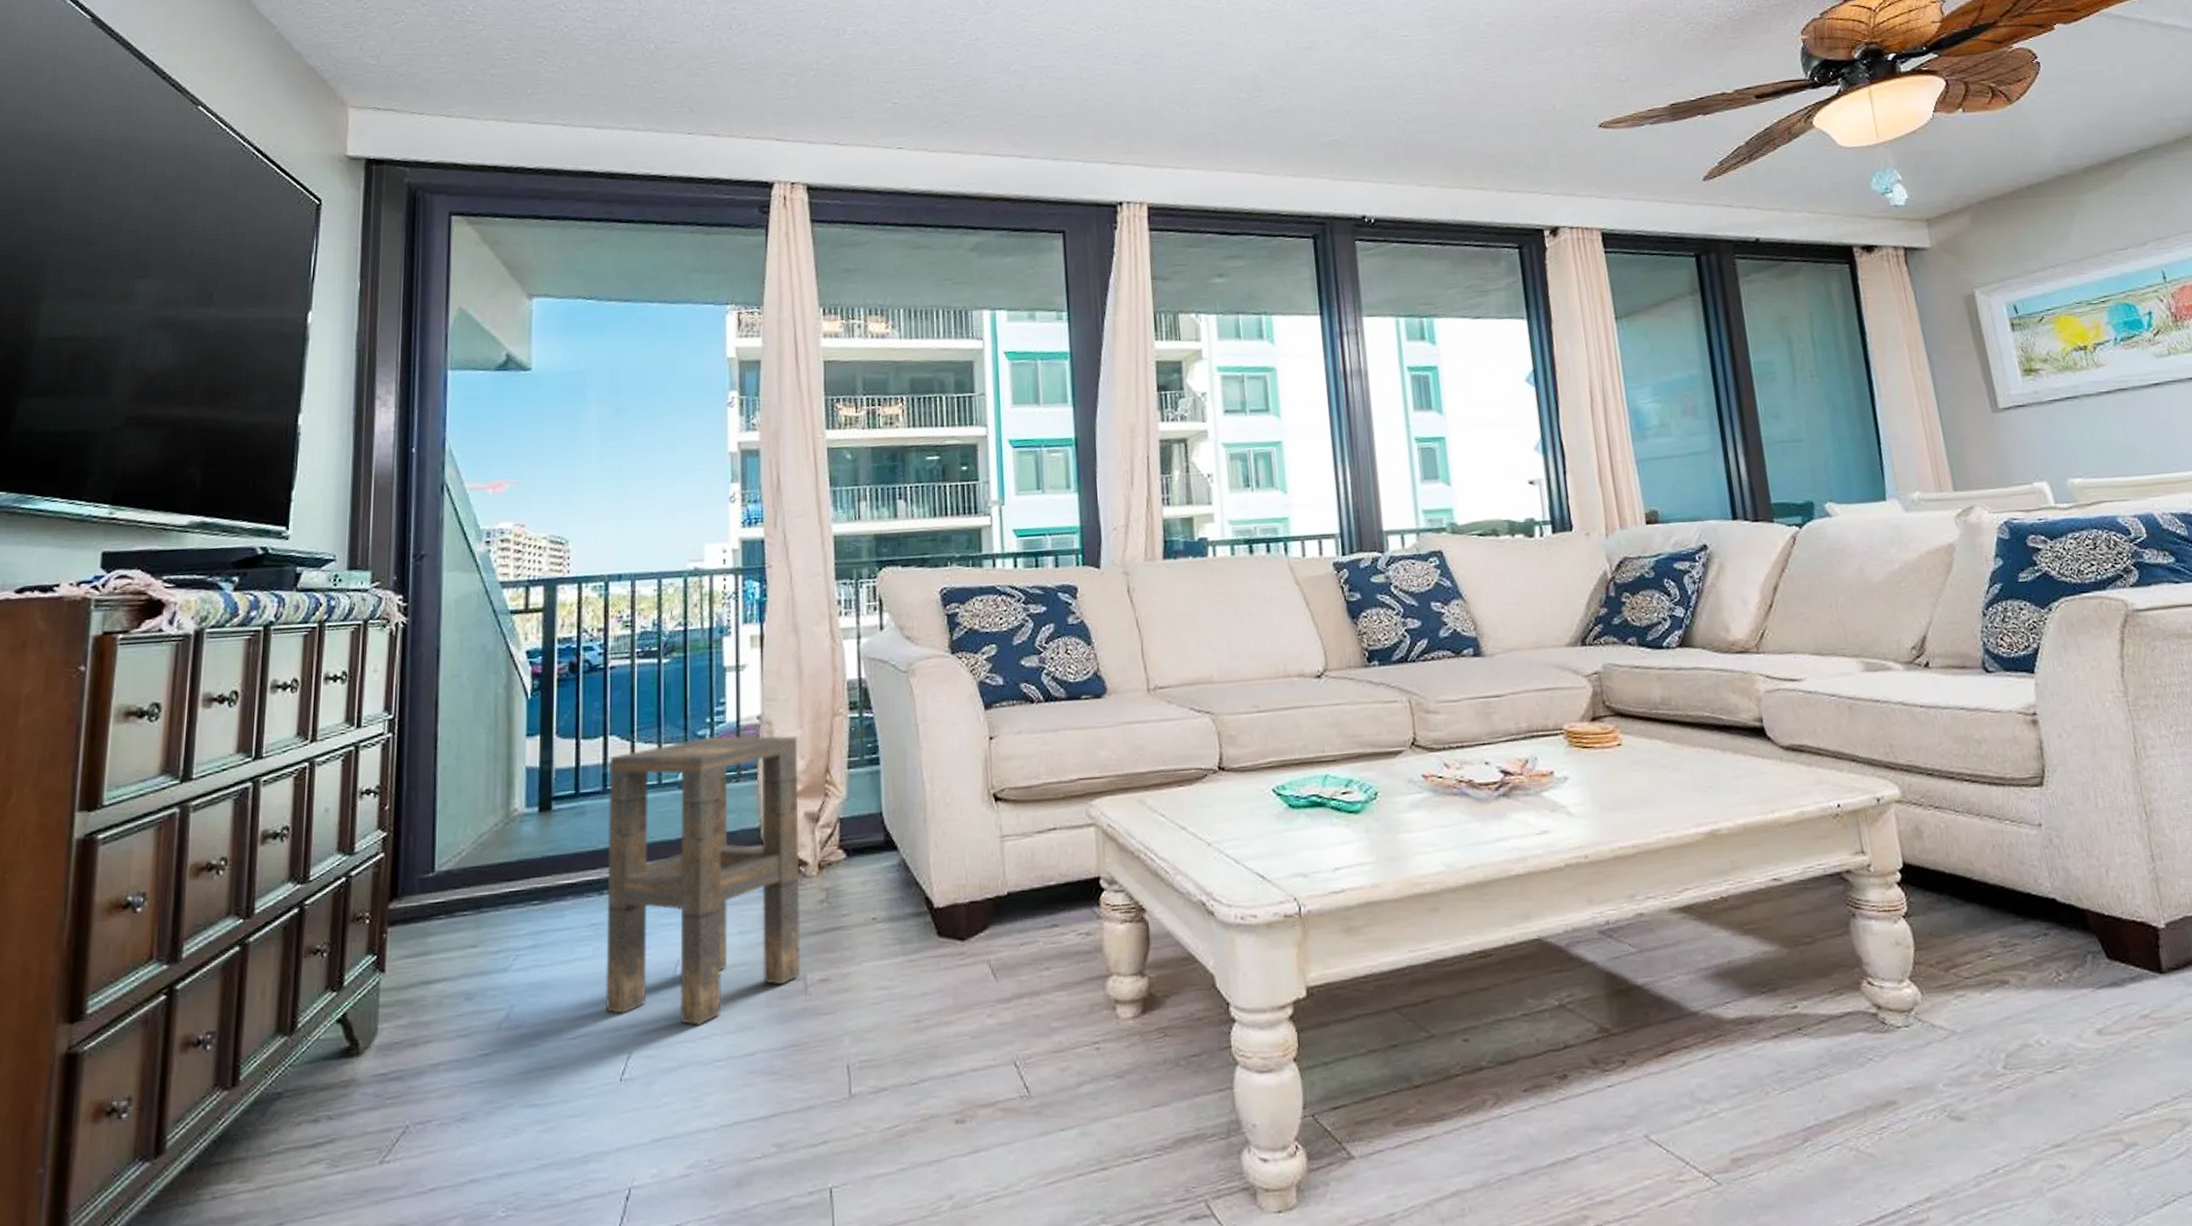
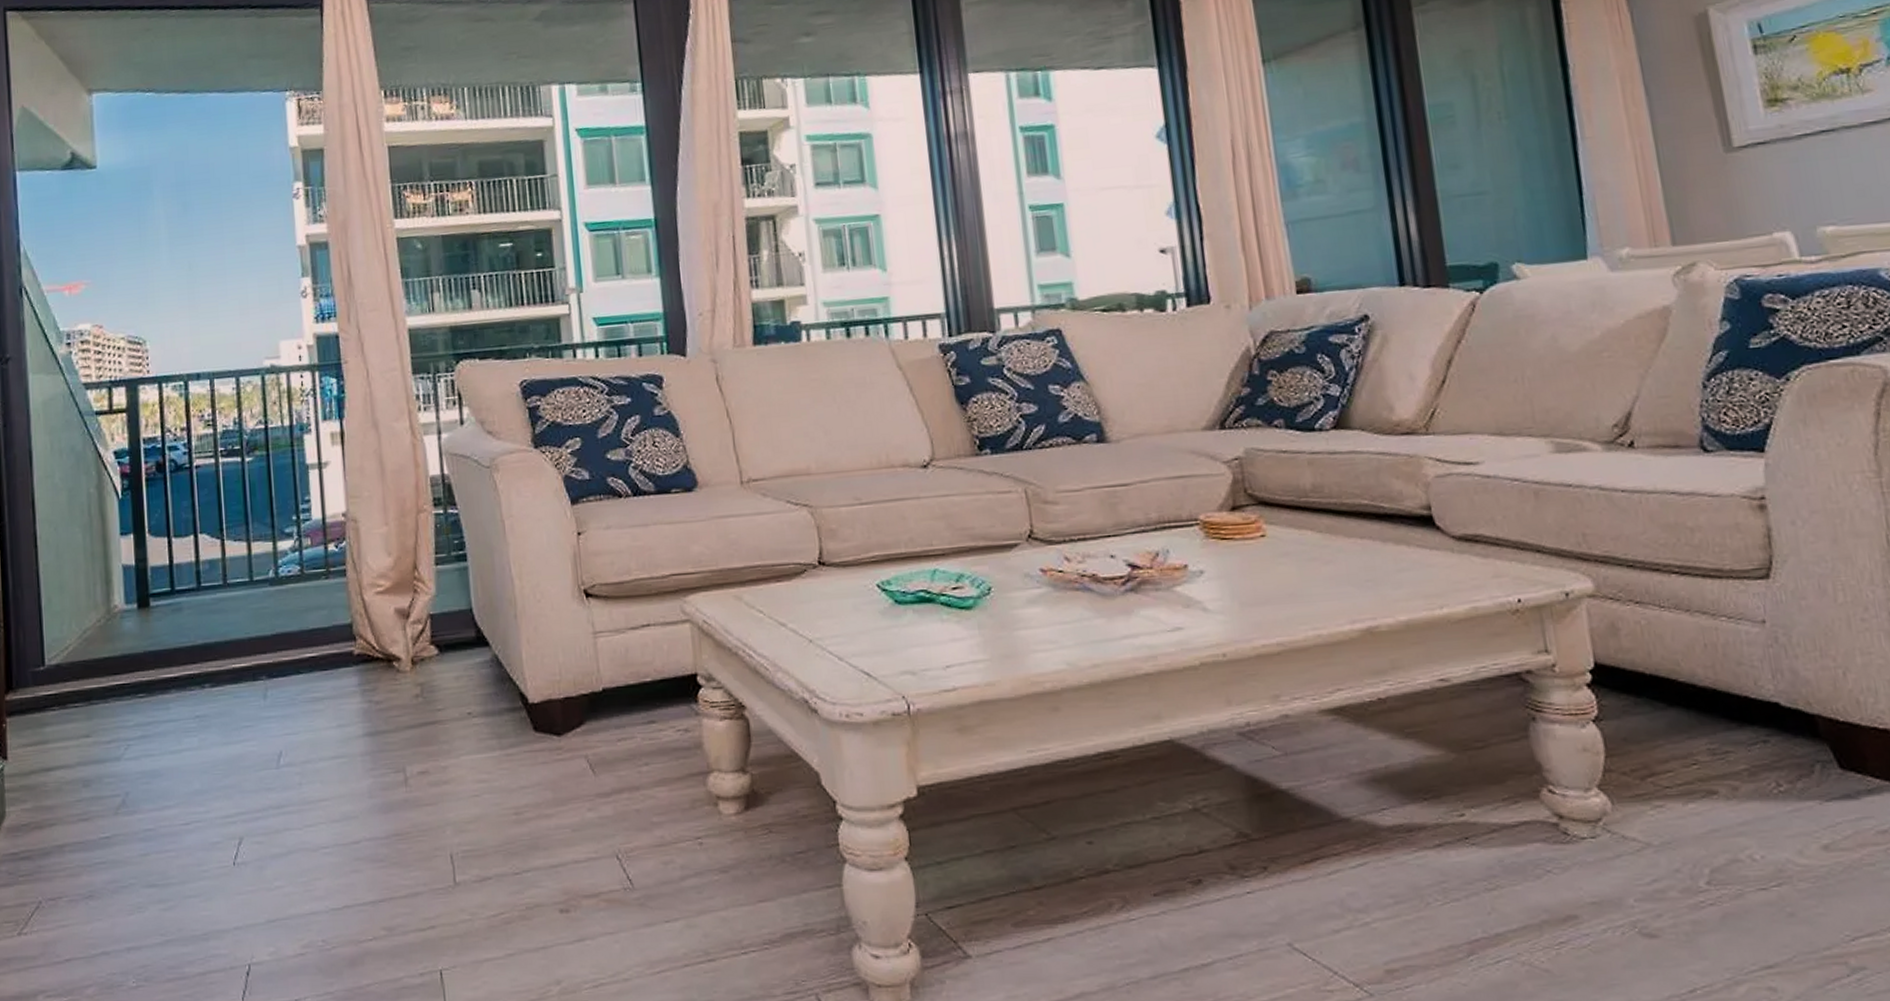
side table: present [606,735,801,1027] -> none [201,532,400,815]

